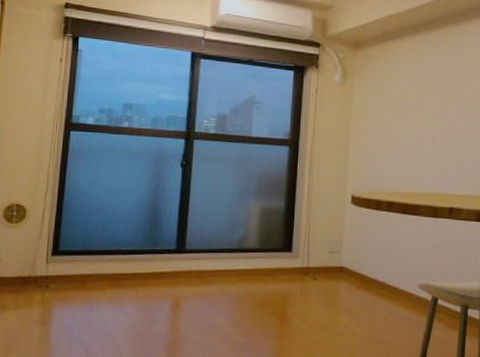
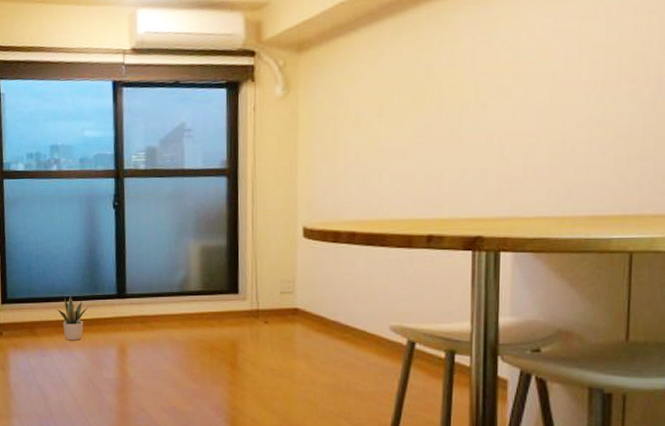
potted plant: none [112,249,146,295] -> present [57,295,89,341]

